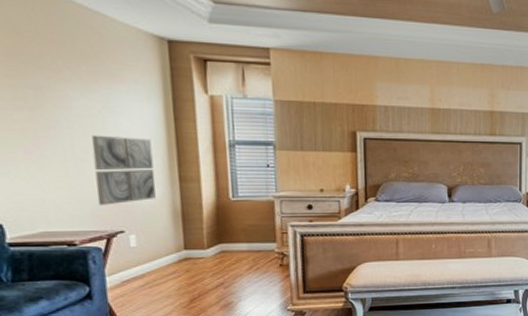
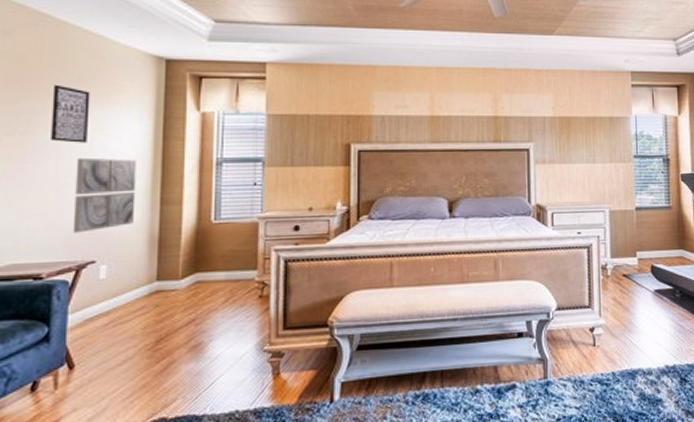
wall art: none [55,60,99,121] -> present [51,84,90,143]

